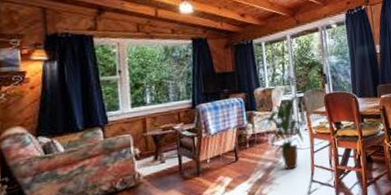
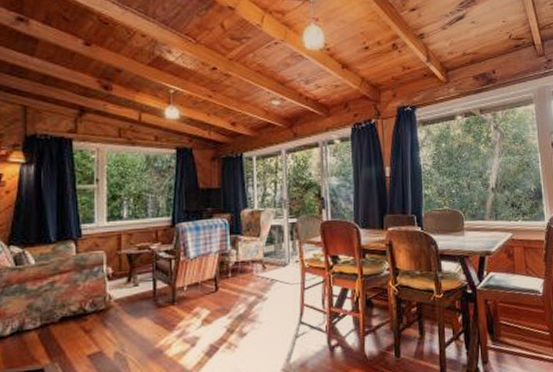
house plant: present [253,94,303,170] -> none [237,220,294,307]

